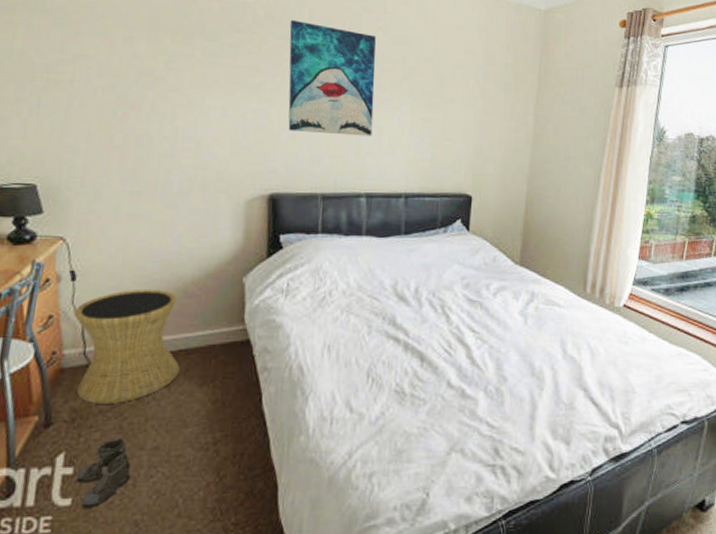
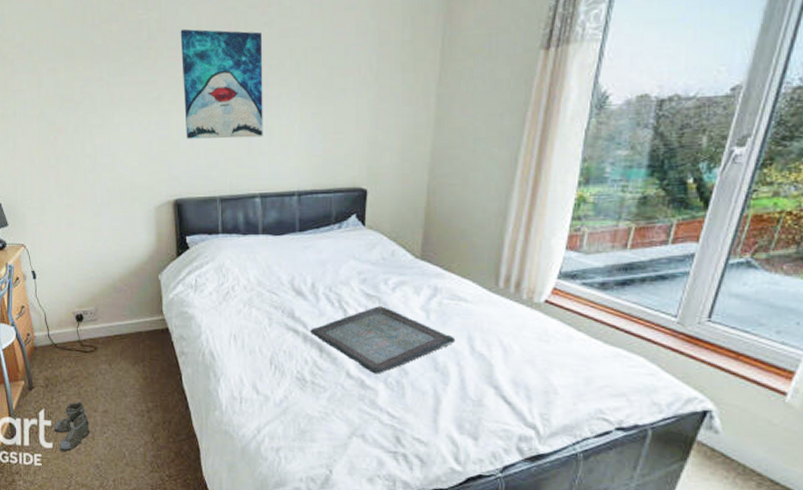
side table: present [74,289,180,404] -> none [38,285,117,375]
serving tray: none [412,310,550,382] -> present [310,305,456,374]

